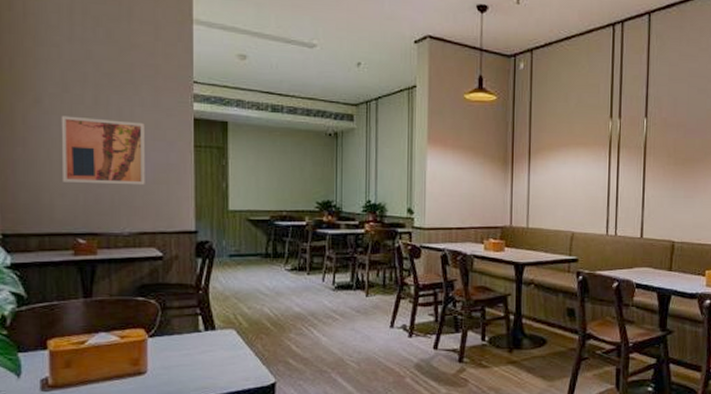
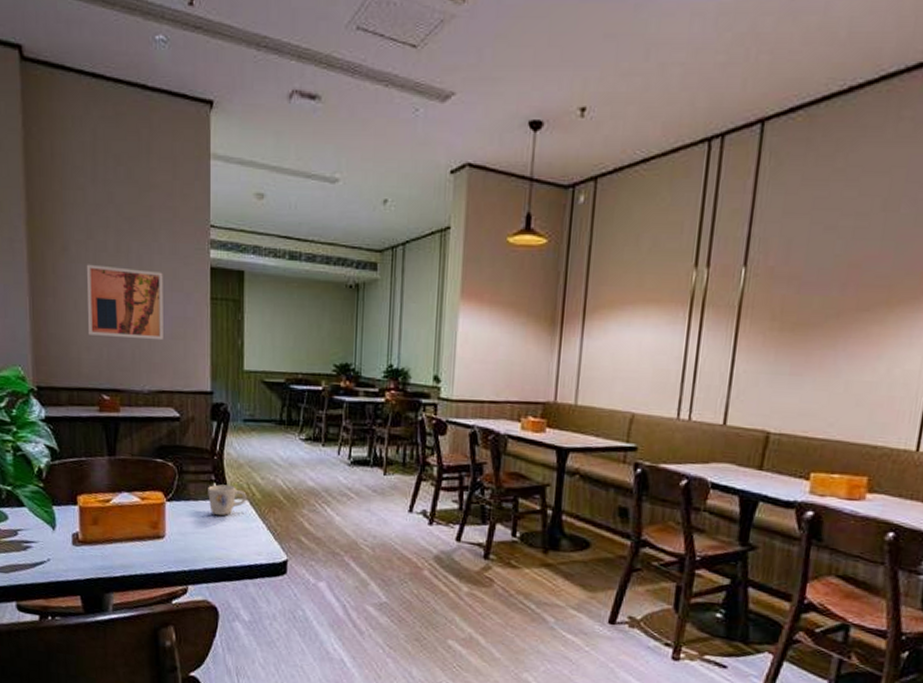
mug: none [193,317,233,347] -> present [208,484,247,516]

